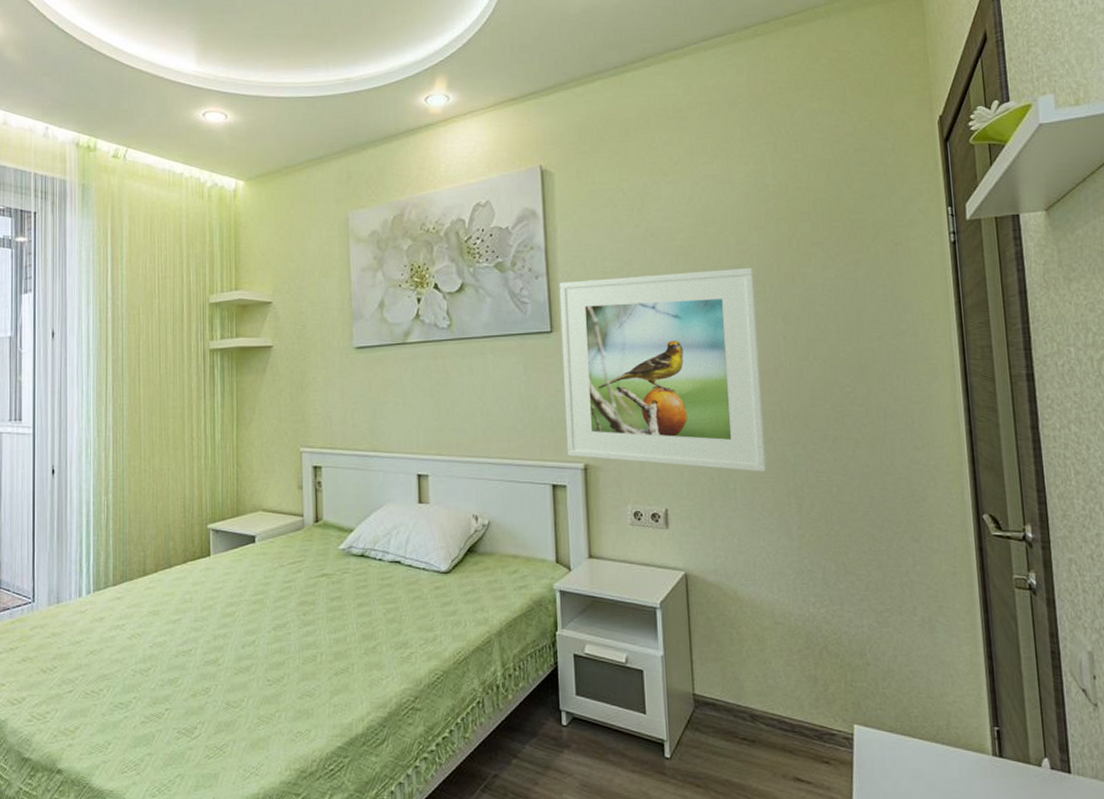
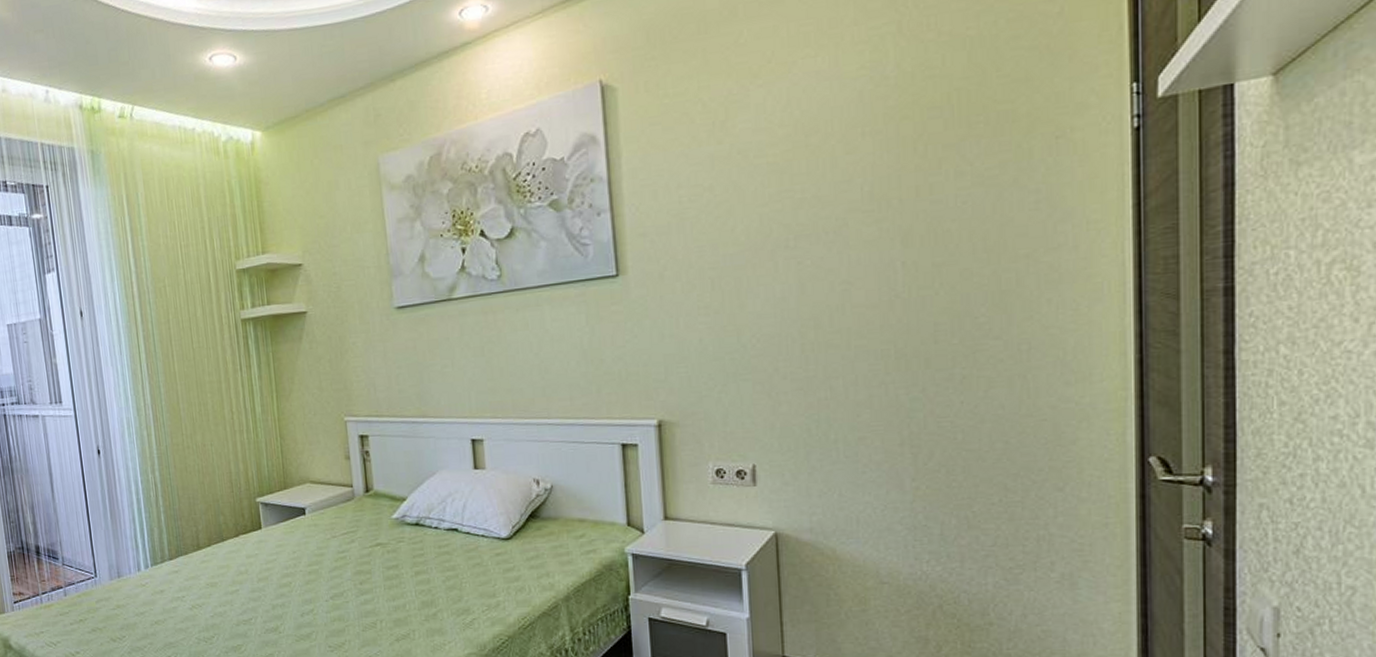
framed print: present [559,267,767,472] -> none [625,181,877,420]

